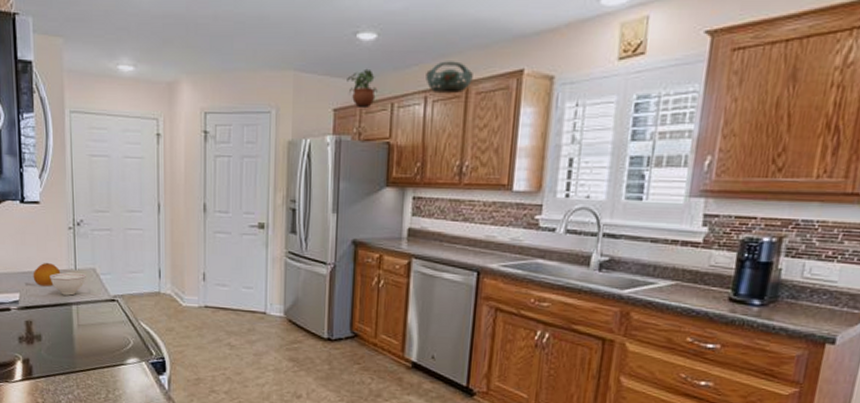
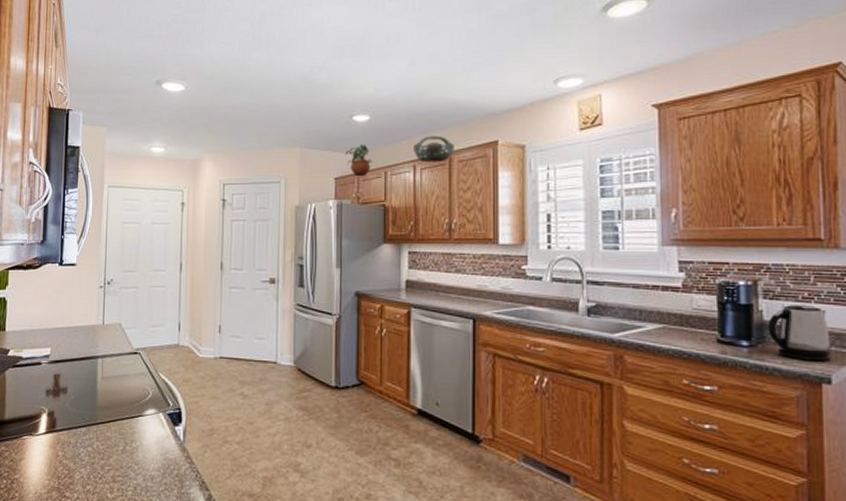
fruit: present [33,263,61,287] -> none [64,319,90,341]
bowl: present [49,272,86,296] -> none [79,327,112,350]
kettle: none [783,264,847,322] -> present [768,305,832,362]

